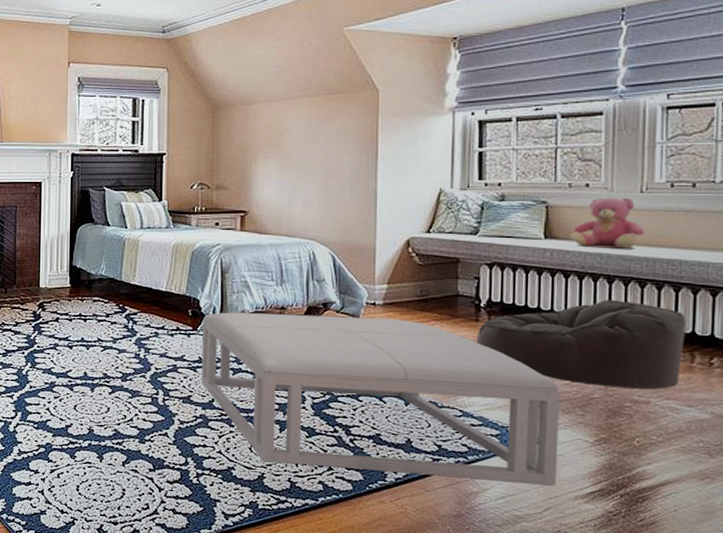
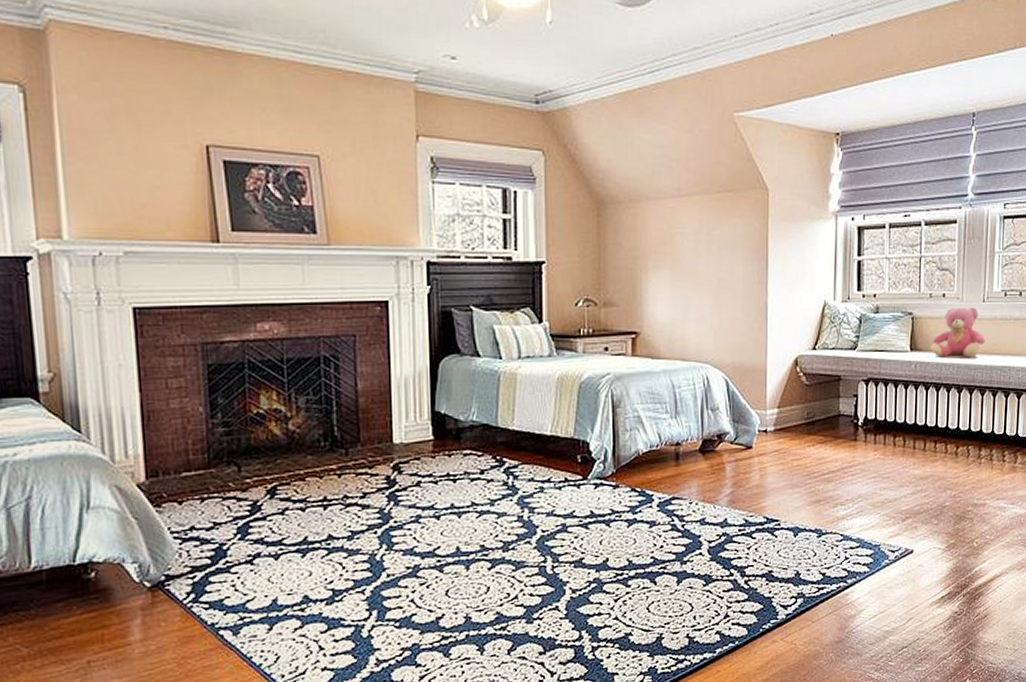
ottoman: present [201,312,560,486] -> none [594,445,921,621]
beanbag: present [476,299,686,390] -> none [854,409,1012,494]

